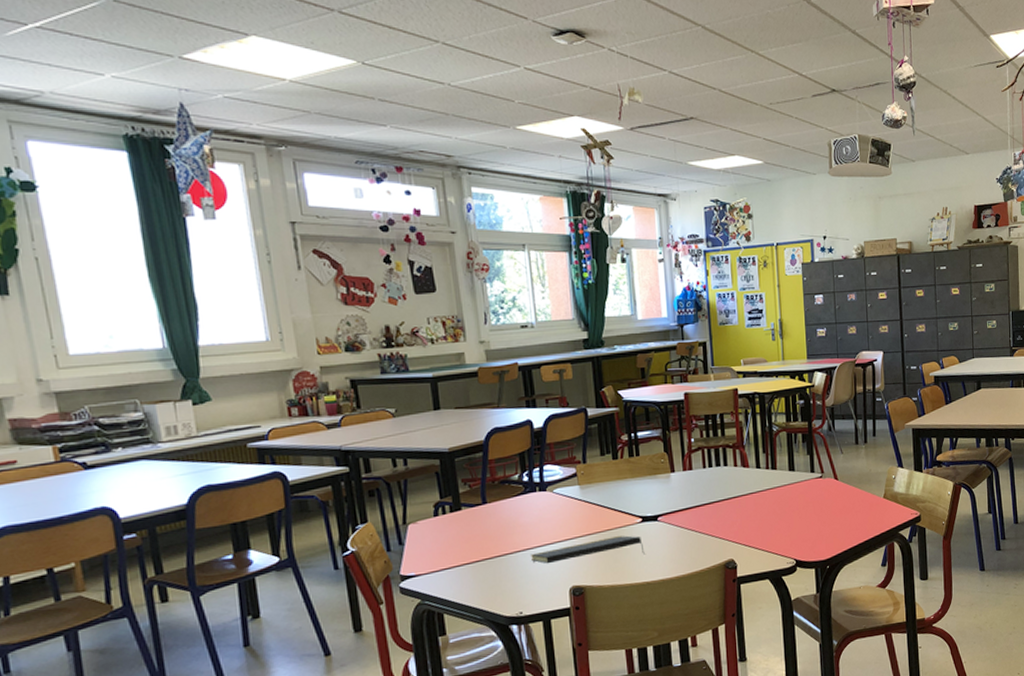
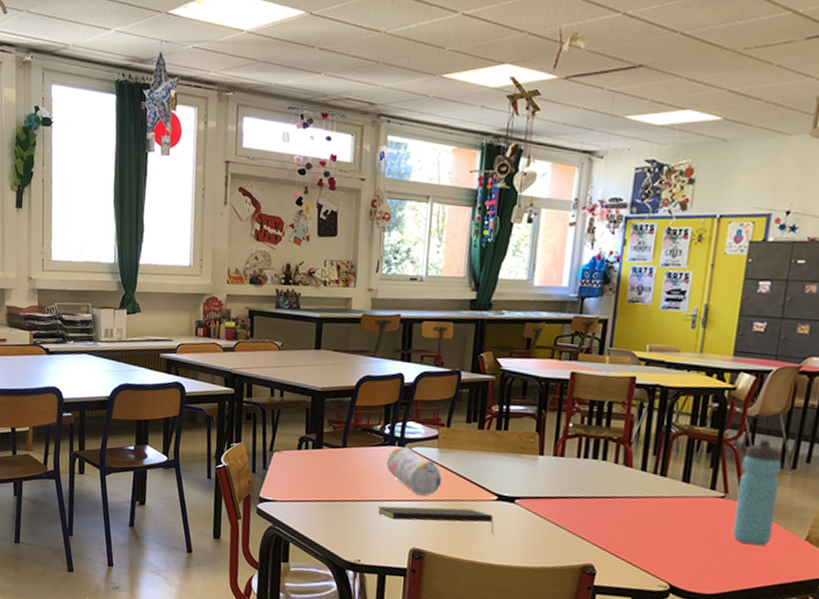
pencil case: none [530,490,589,535] -> present [386,446,442,496]
water bottle: none [829,423,860,512] -> present [732,439,782,546]

